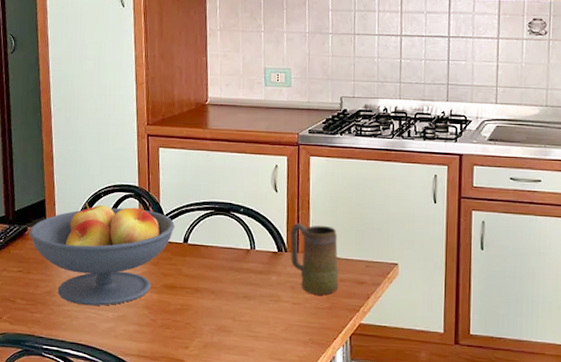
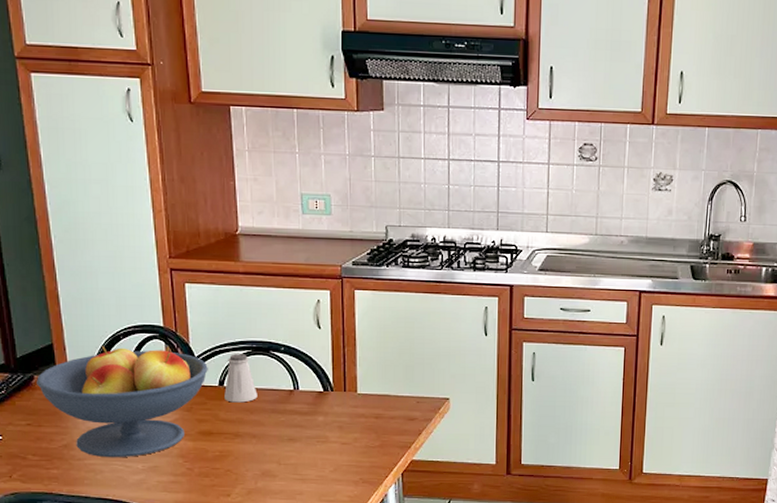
saltshaker: none [188,213,218,260] -> present [224,354,258,403]
mug: present [290,222,339,295] -> none [336,360,389,434]

